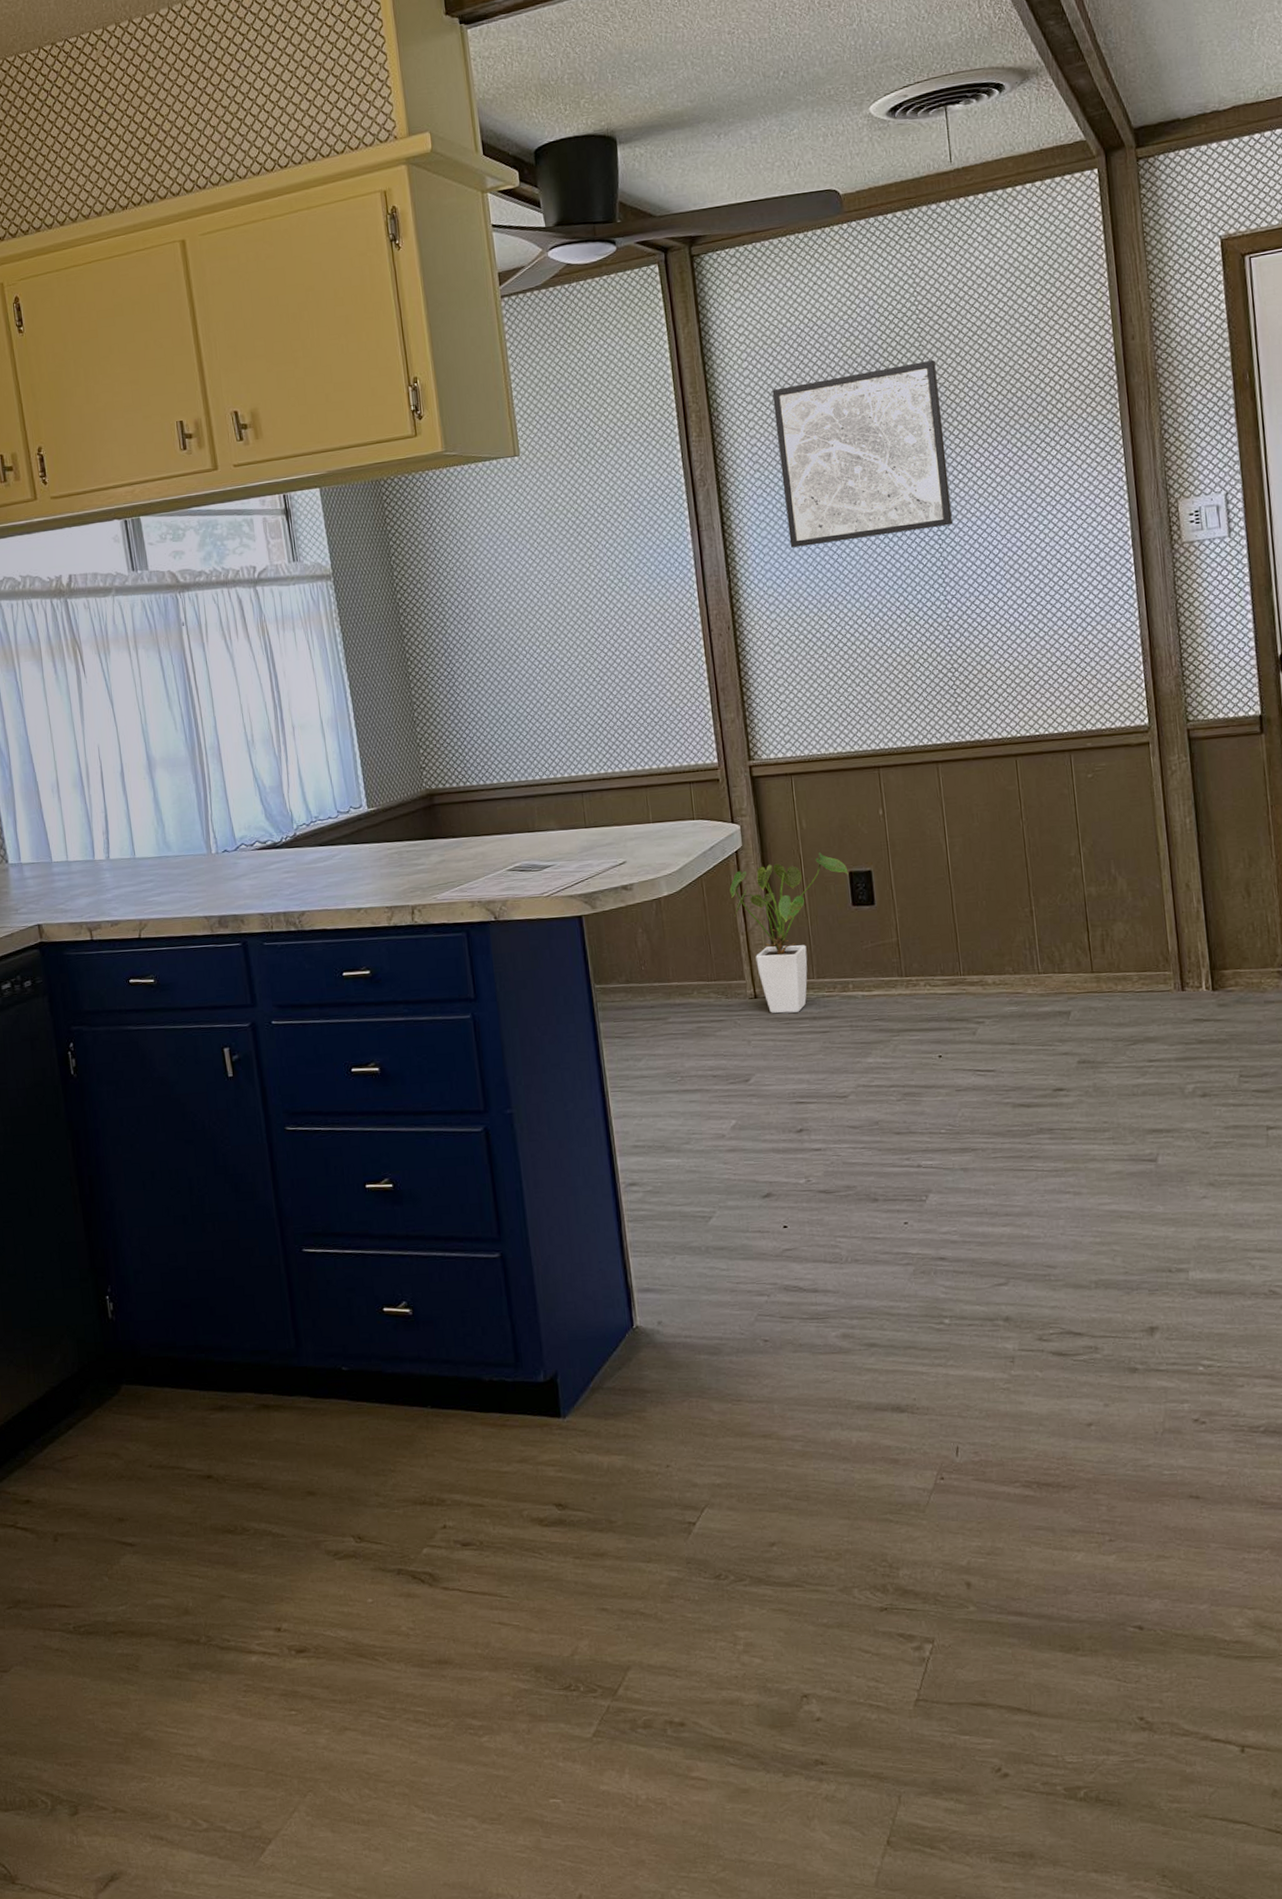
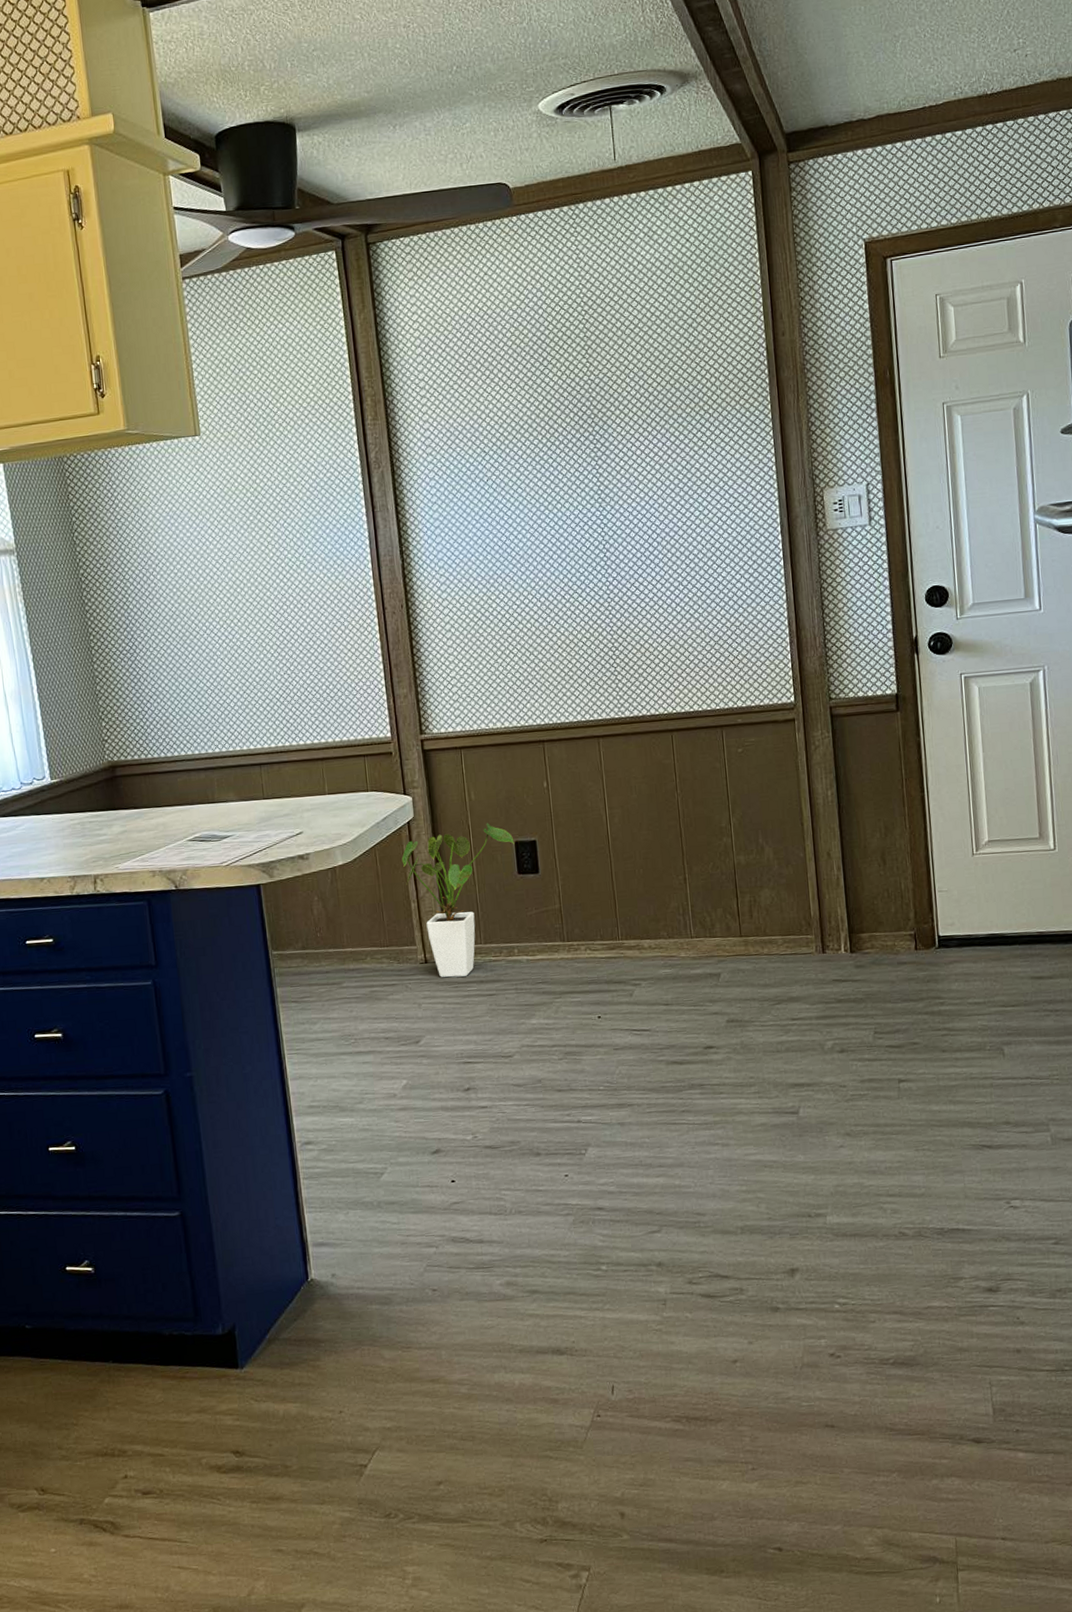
wall art: present [772,360,953,548] -> none [444,351,614,529]

